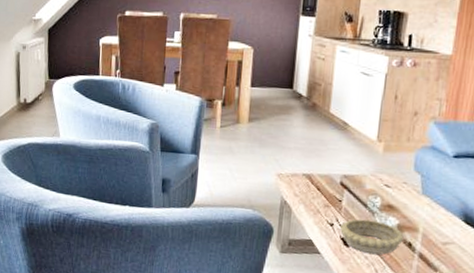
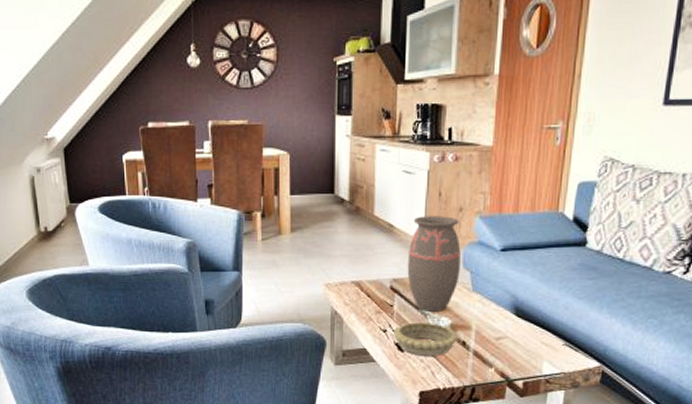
decorative vase: none [358,117,413,211] -> present [407,216,461,312]

